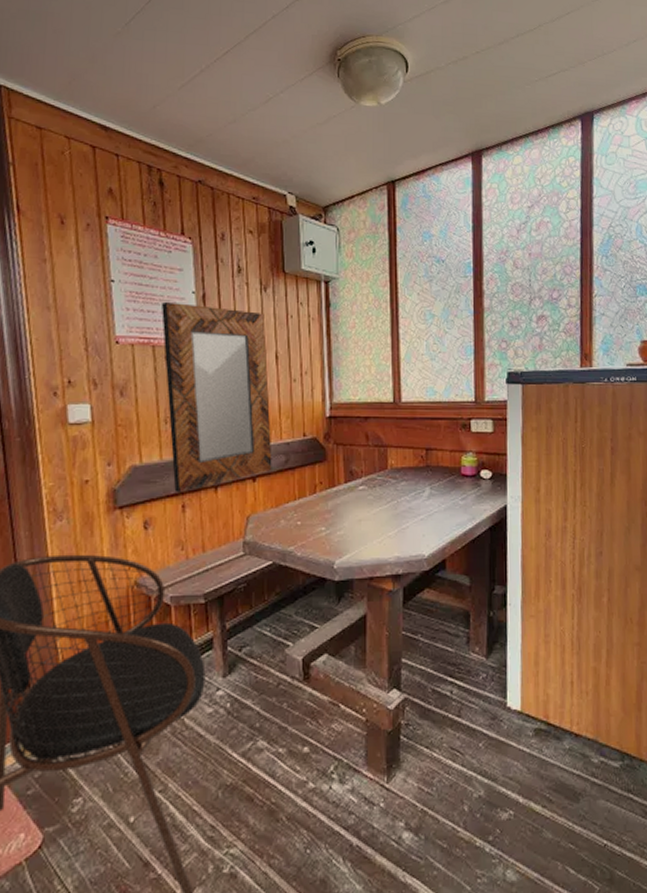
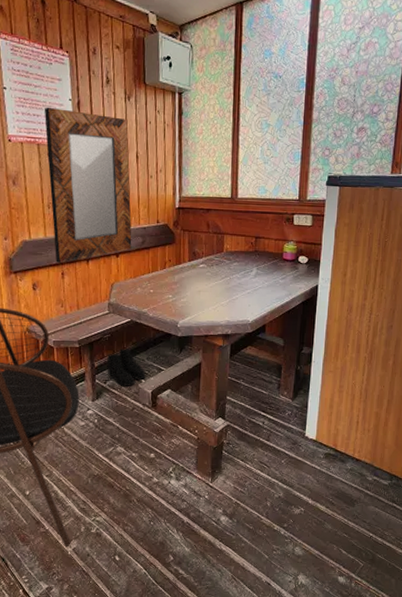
boots: none [241,601,295,653] -> present [106,348,146,386]

